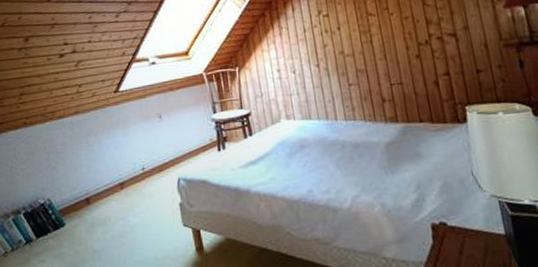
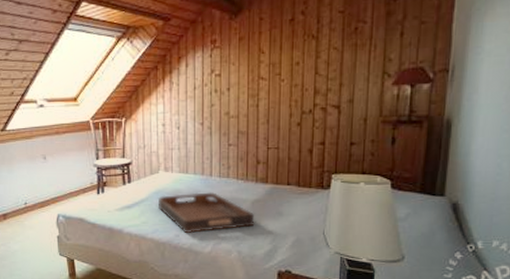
serving tray: none [284,138,394,188] -> present [159,192,255,234]

